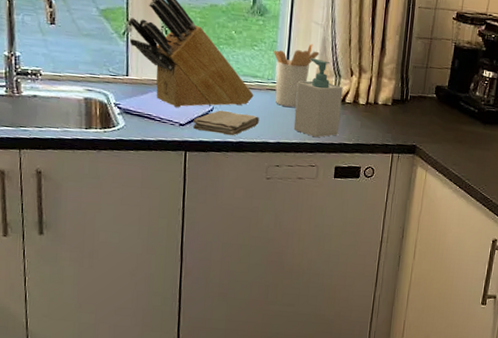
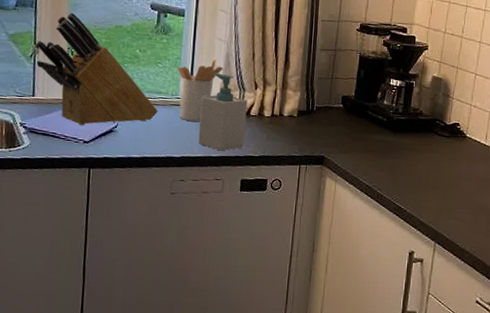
washcloth: present [192,110,259,136] -> none [96,126,163,152]

